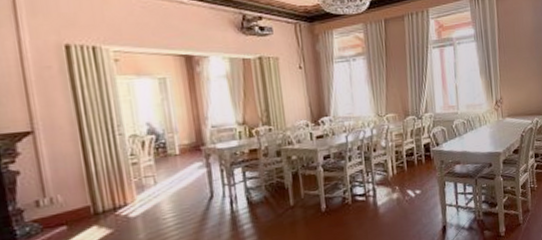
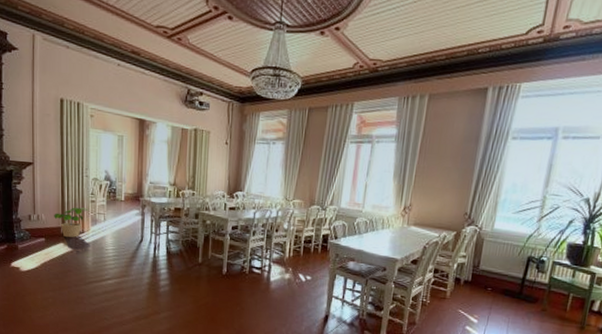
potted plant: none [76,174,129,218] -> present [54,207,88,238]

